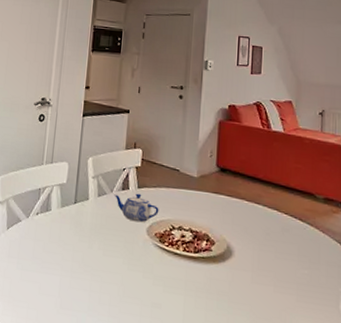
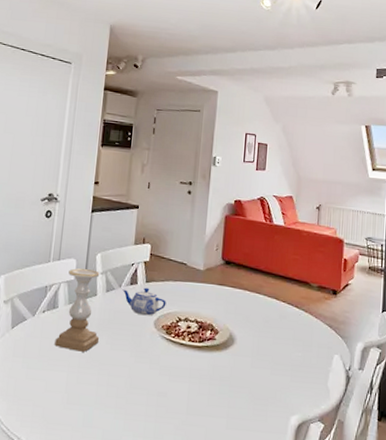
candle holder: none [48,172,92,256] -> present [55,268,100,352]

